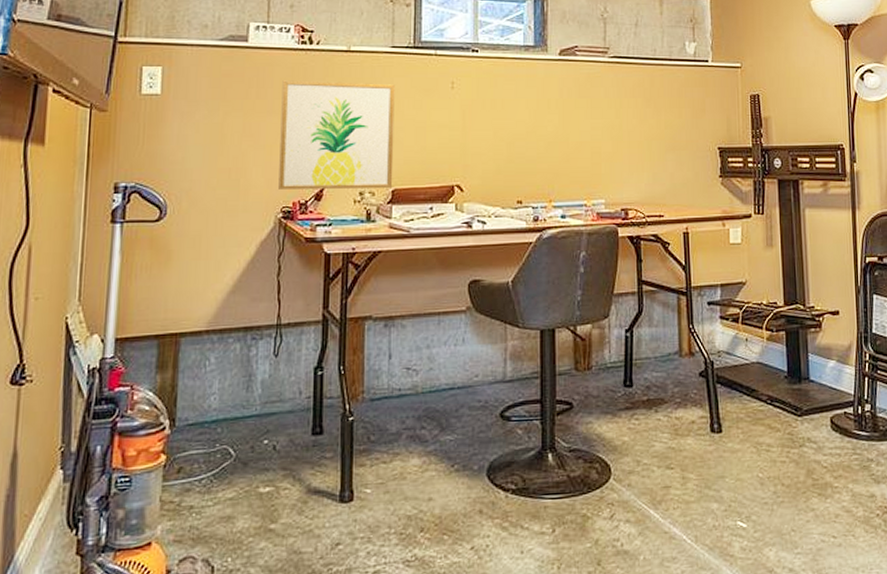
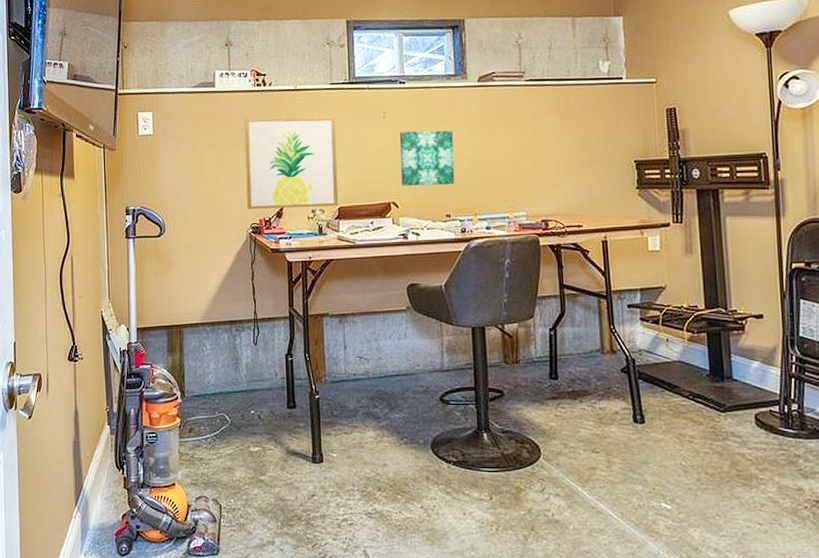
wall art: none [468,105,529,168] -> present [399,130,455,186]

